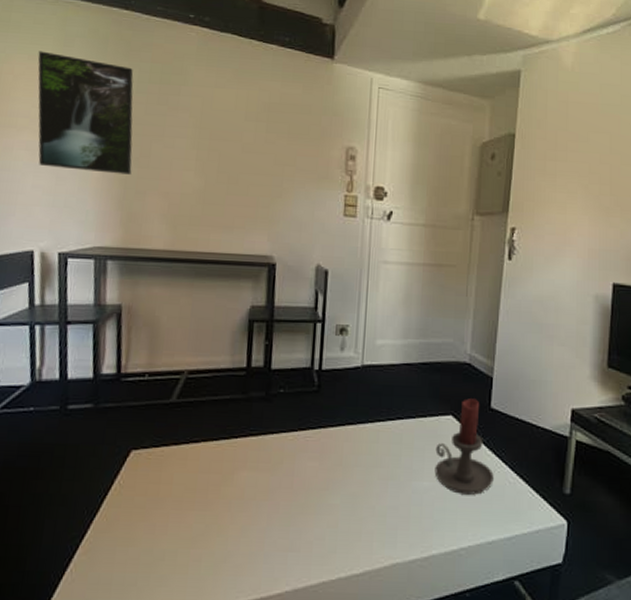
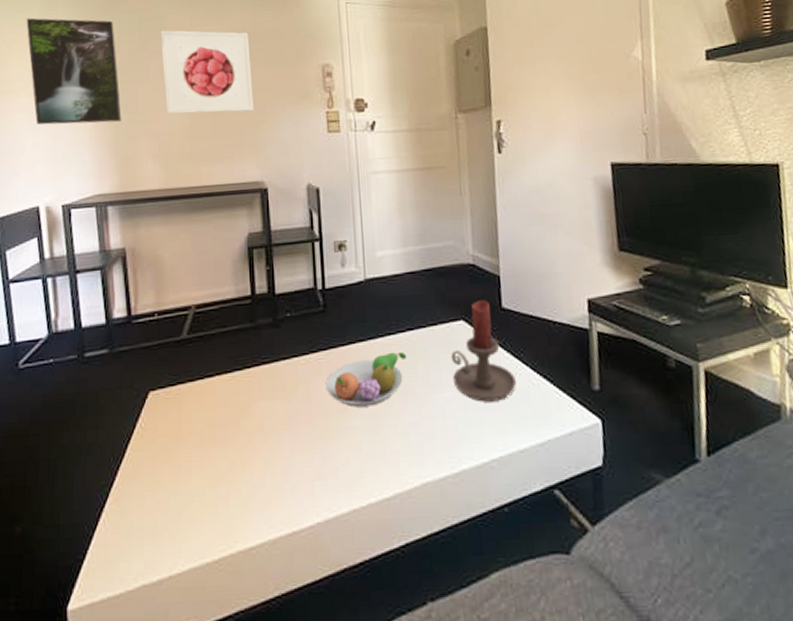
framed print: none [180,86,275,184] -> present [160,30,255,114]
fruit bowl: none [310,438,394,487] -> present [325,351,407,407]

